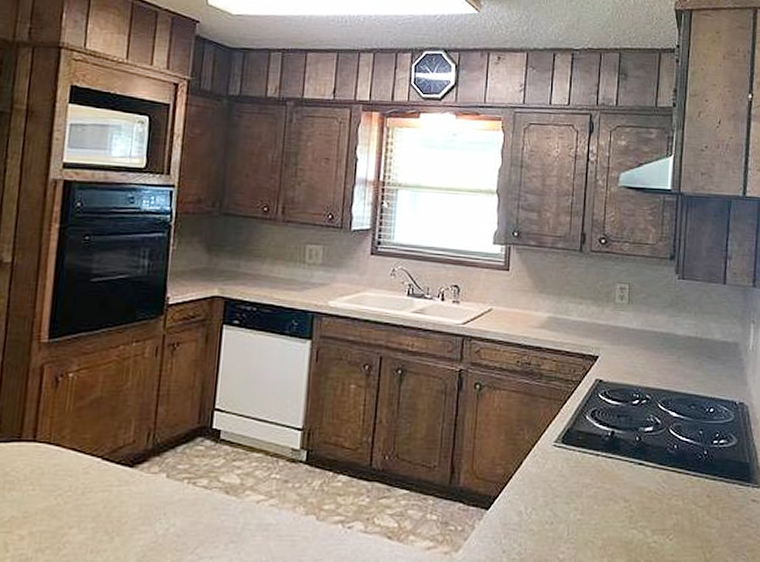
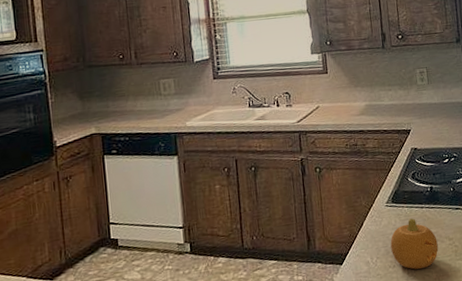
fruit: none [551,467,610,531] -> present [390,218,439,270]

